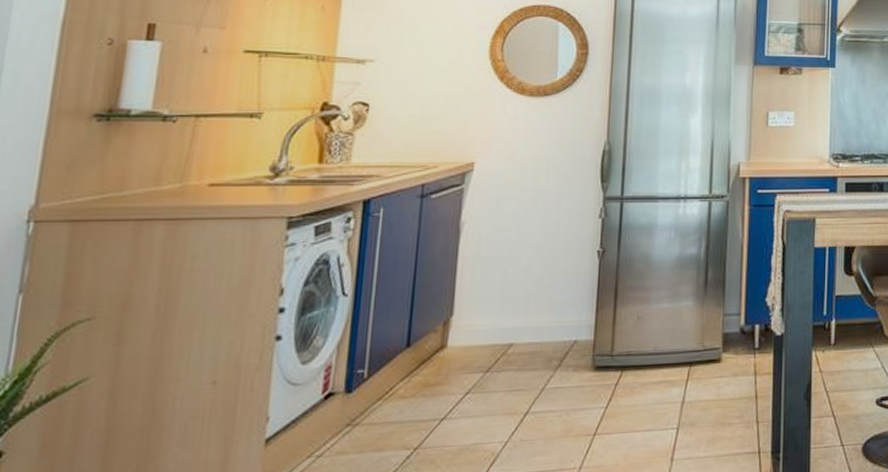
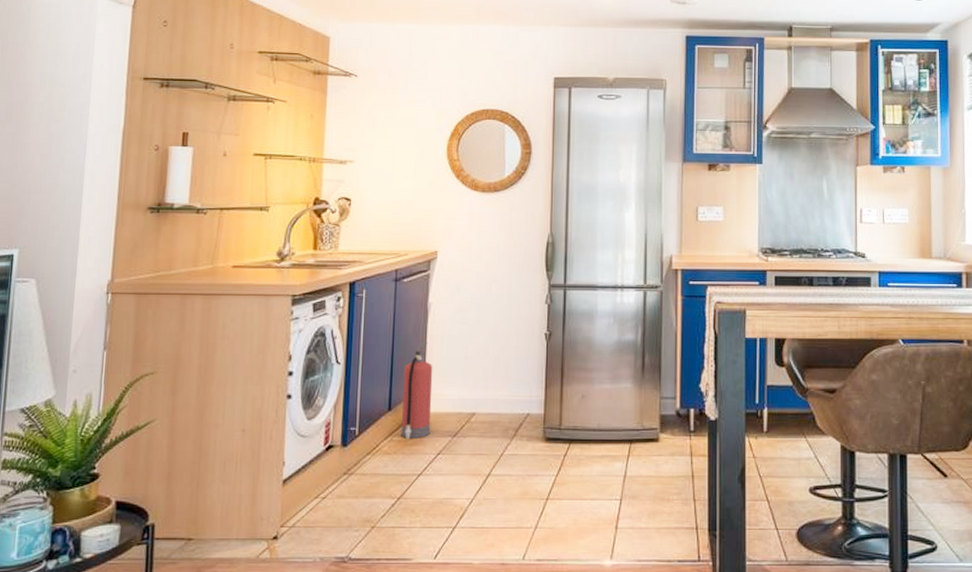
fire extinguisher: none [421,265,464,379] -> present [400,341,433,440]

